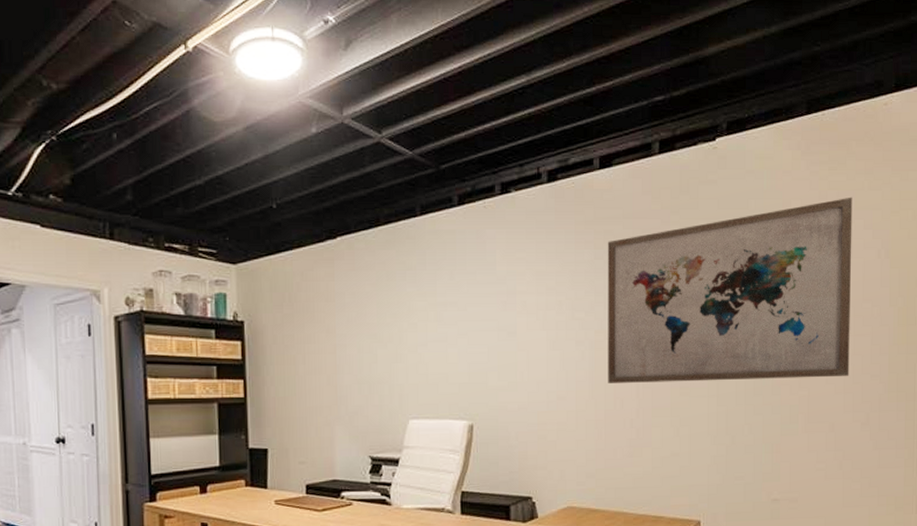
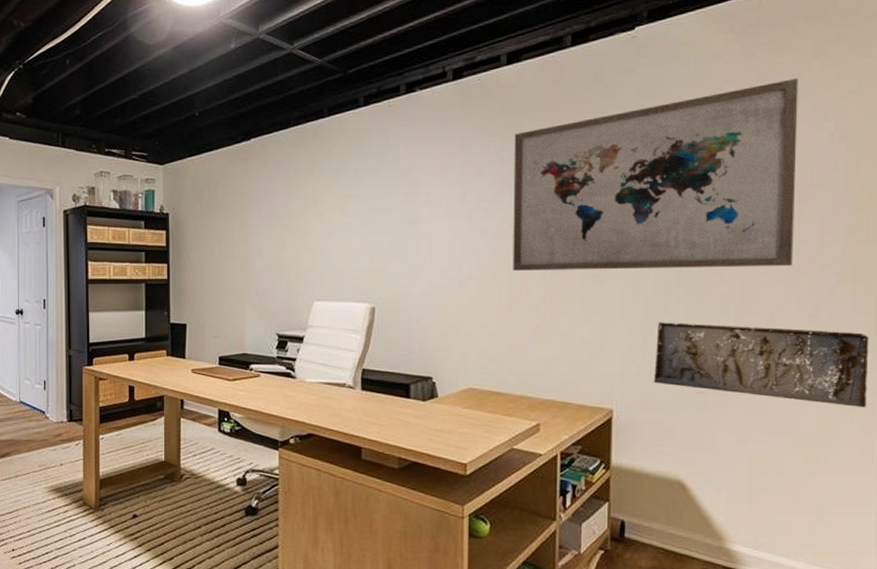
relief sculpture: none [735,432,909,508] -> present [653,322,870,408]

